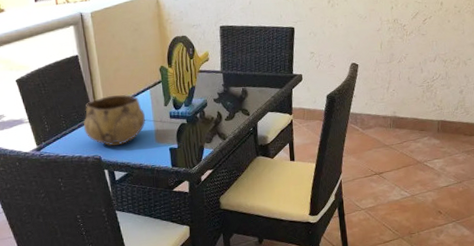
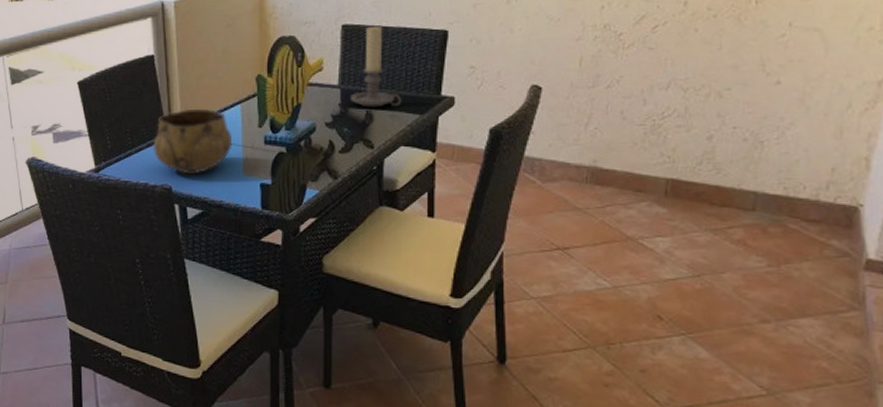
candle holder: none [230,26,267,86] -> present [351,26,402,108]

